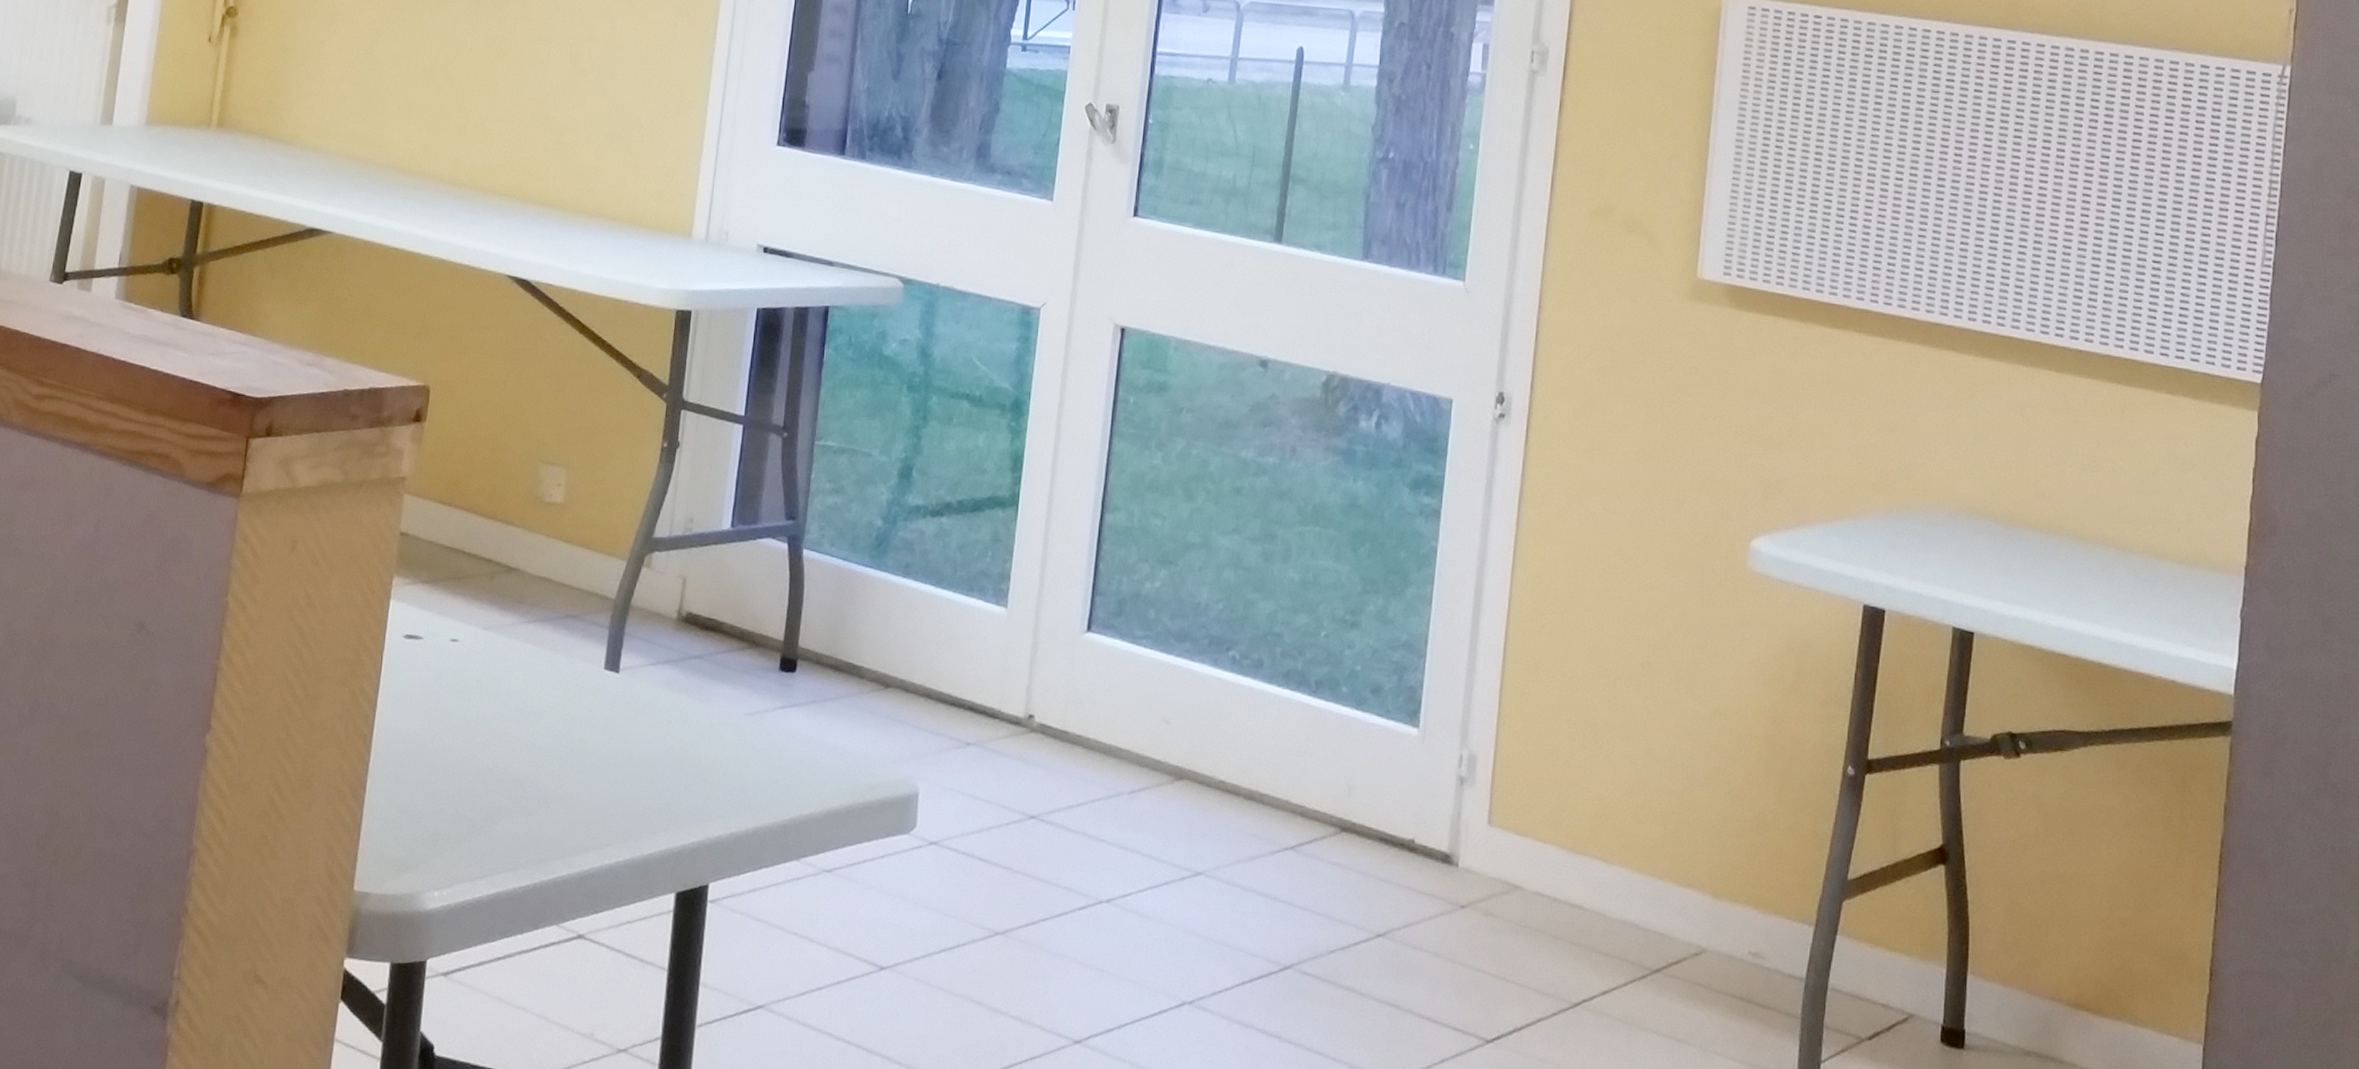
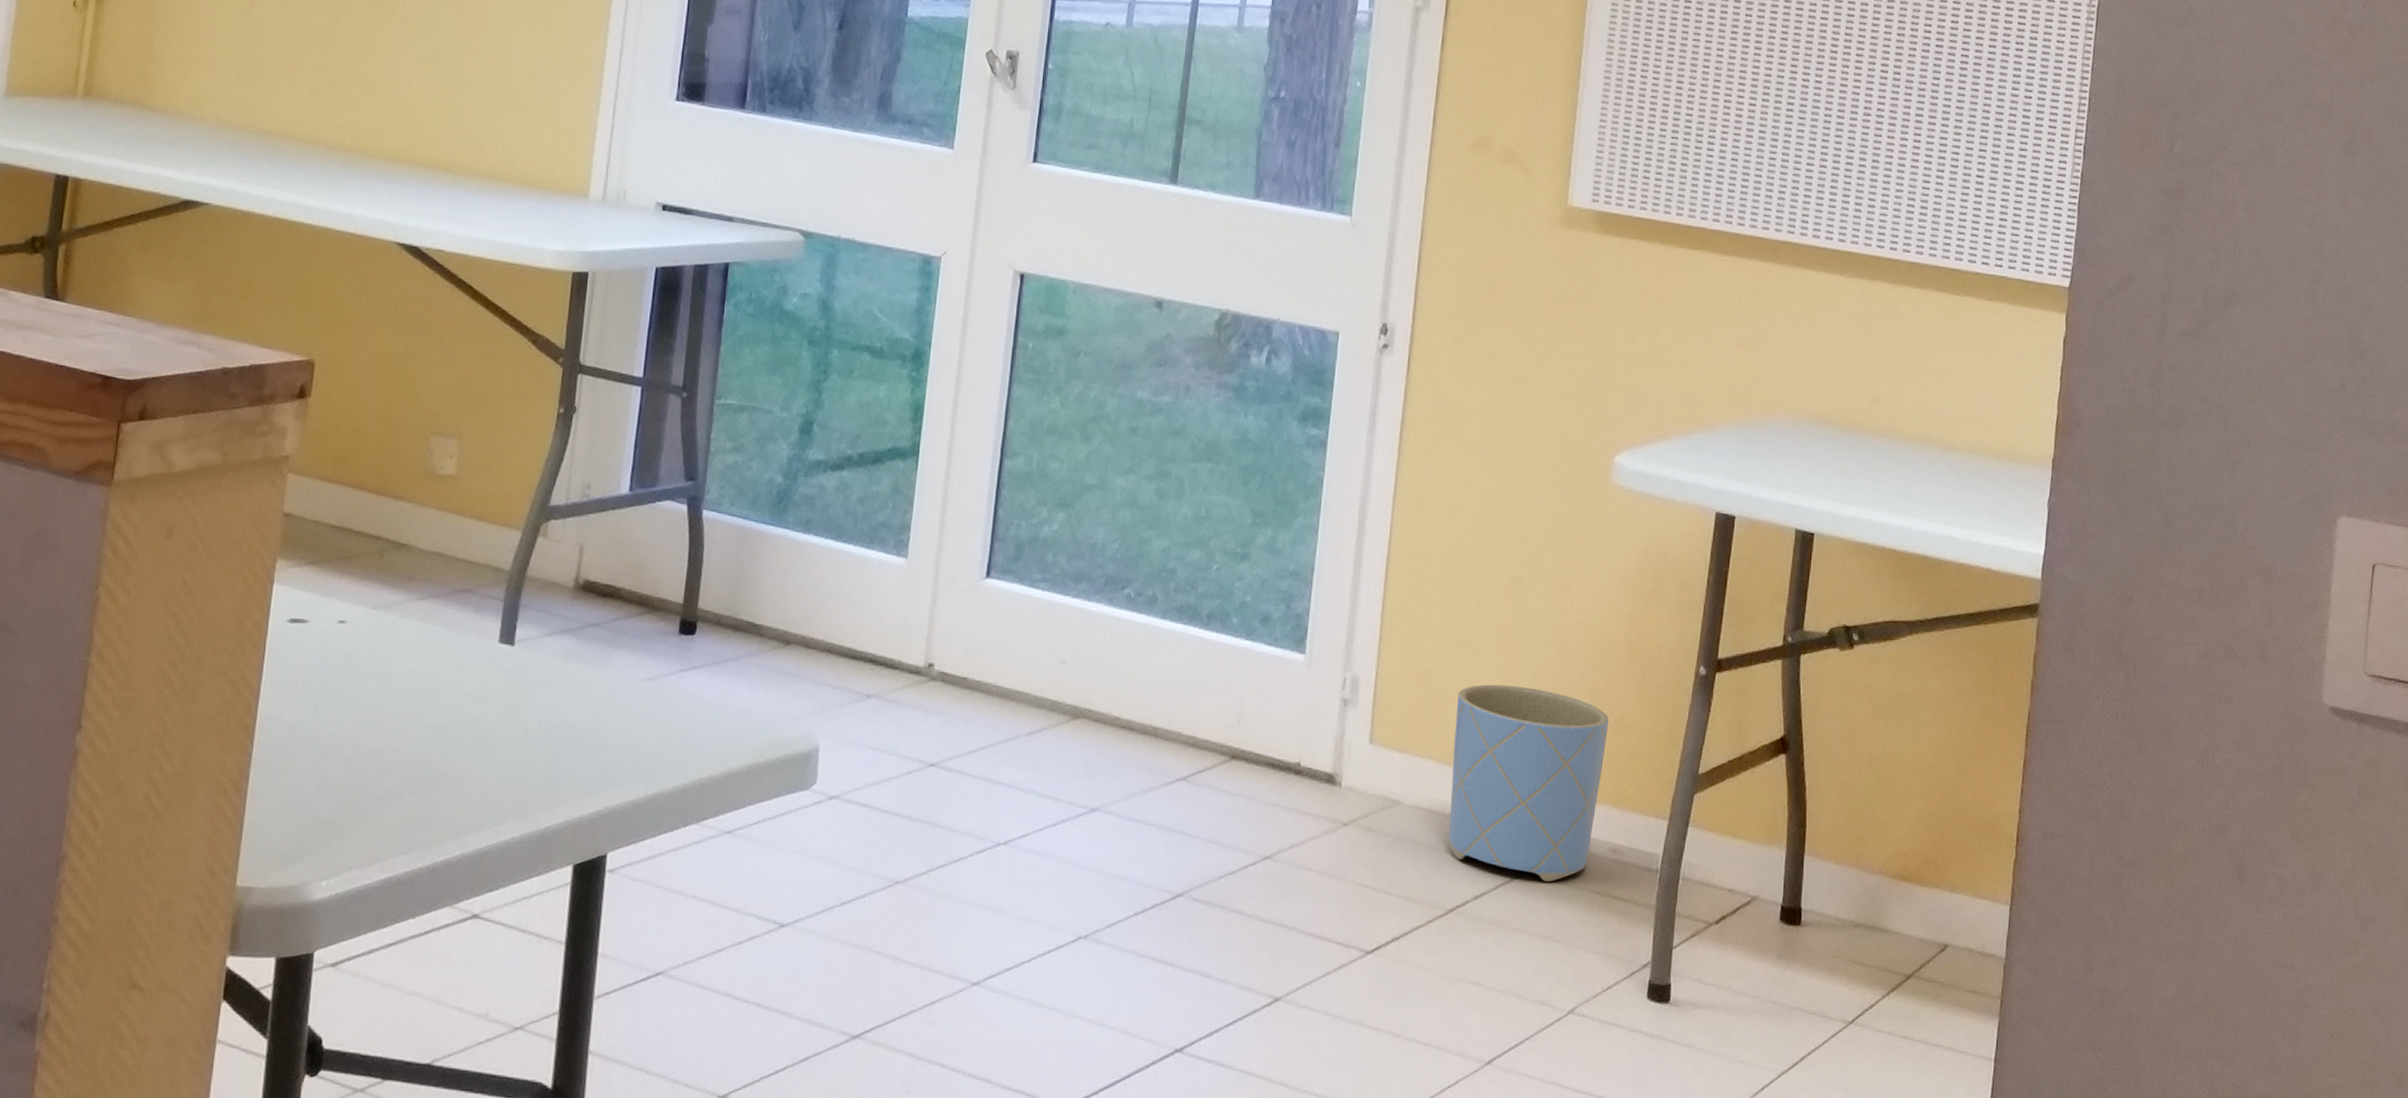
planter: none [1574,770,1748,983] -> present [1448,684,1609,882]

